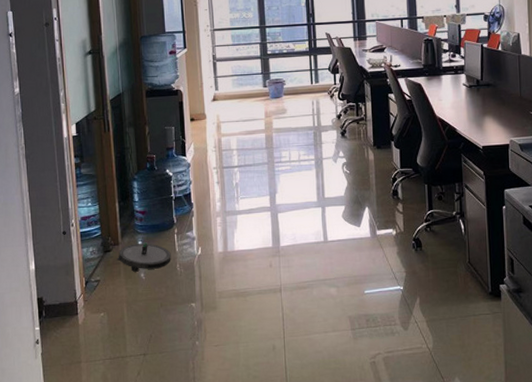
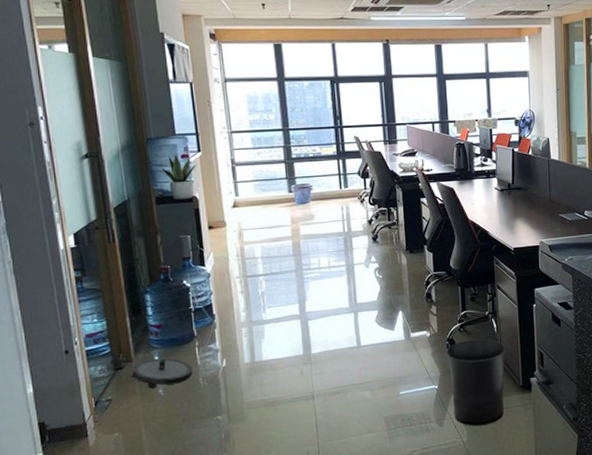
potted plant: none [152,49,184,94] -> present [161,152,199,201]
waste bin: none [412,240,474,333] -> present [446,339,506,427]

